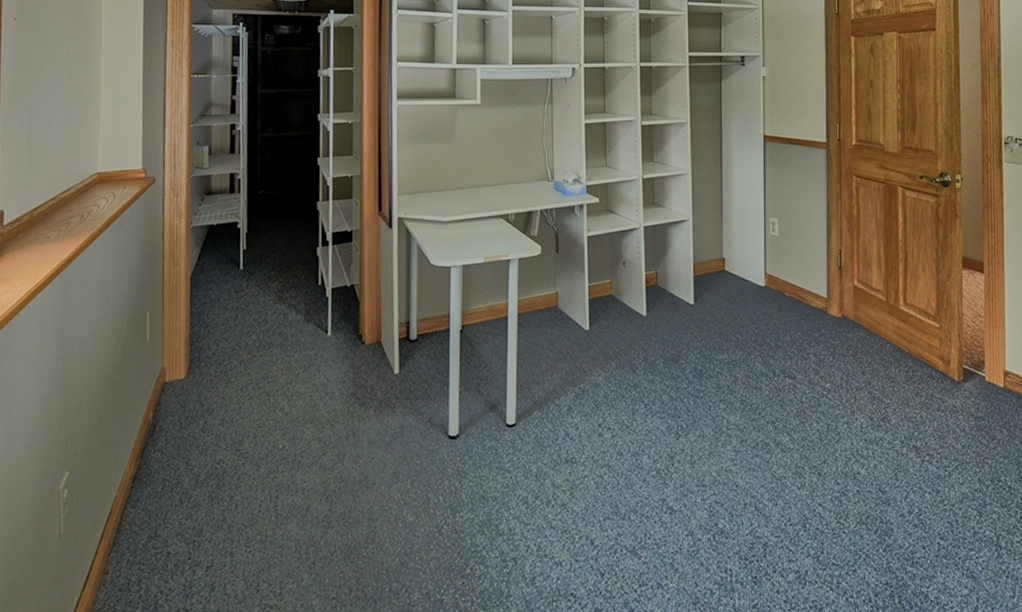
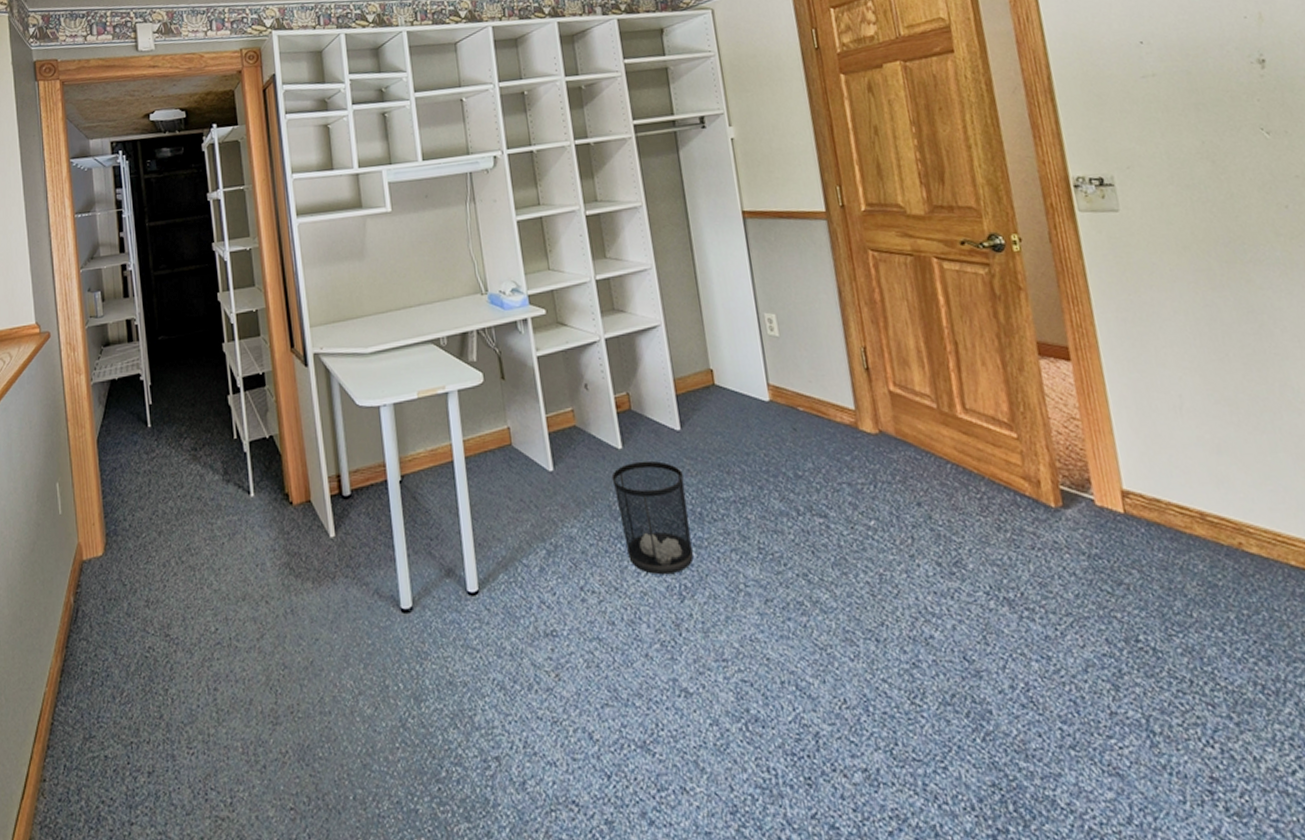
waste bin: none [635,326,691,418] -> present [611,460,694,575]

